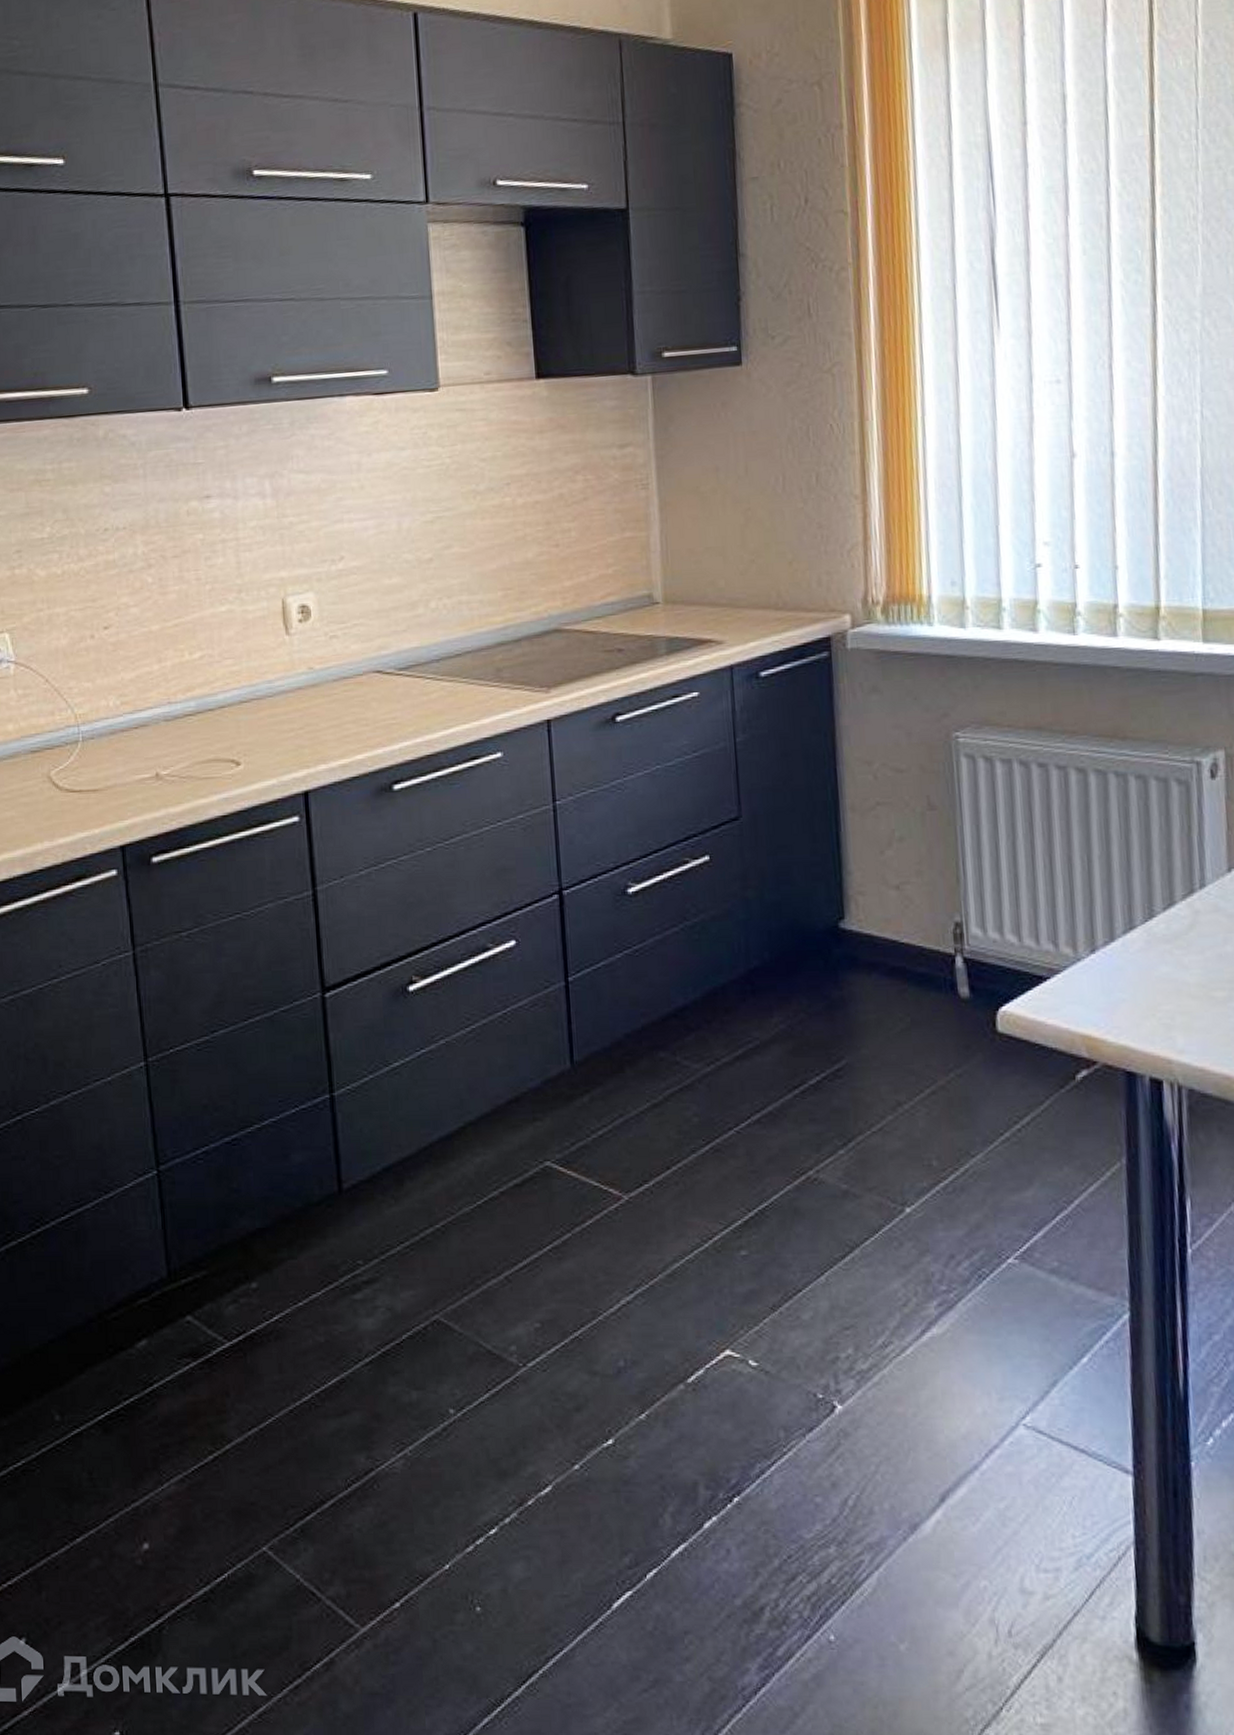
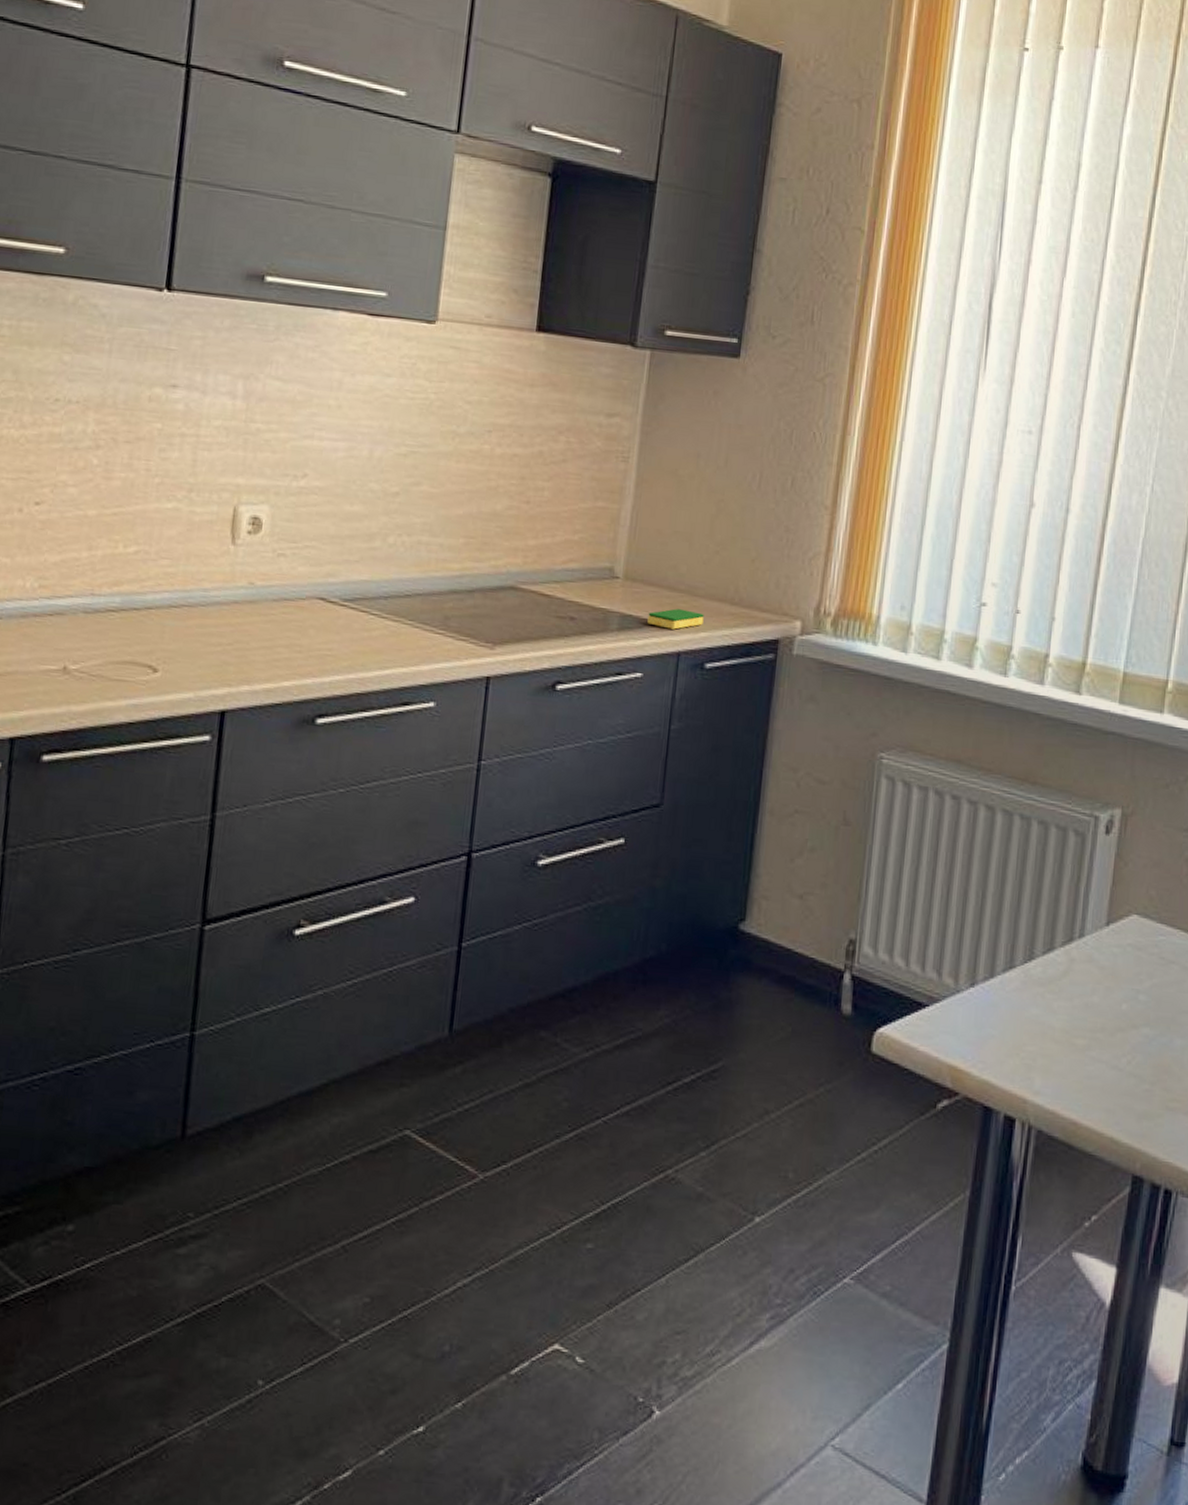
dish sponge: none [694,623,751,645] -> present [647,608,704,630]

